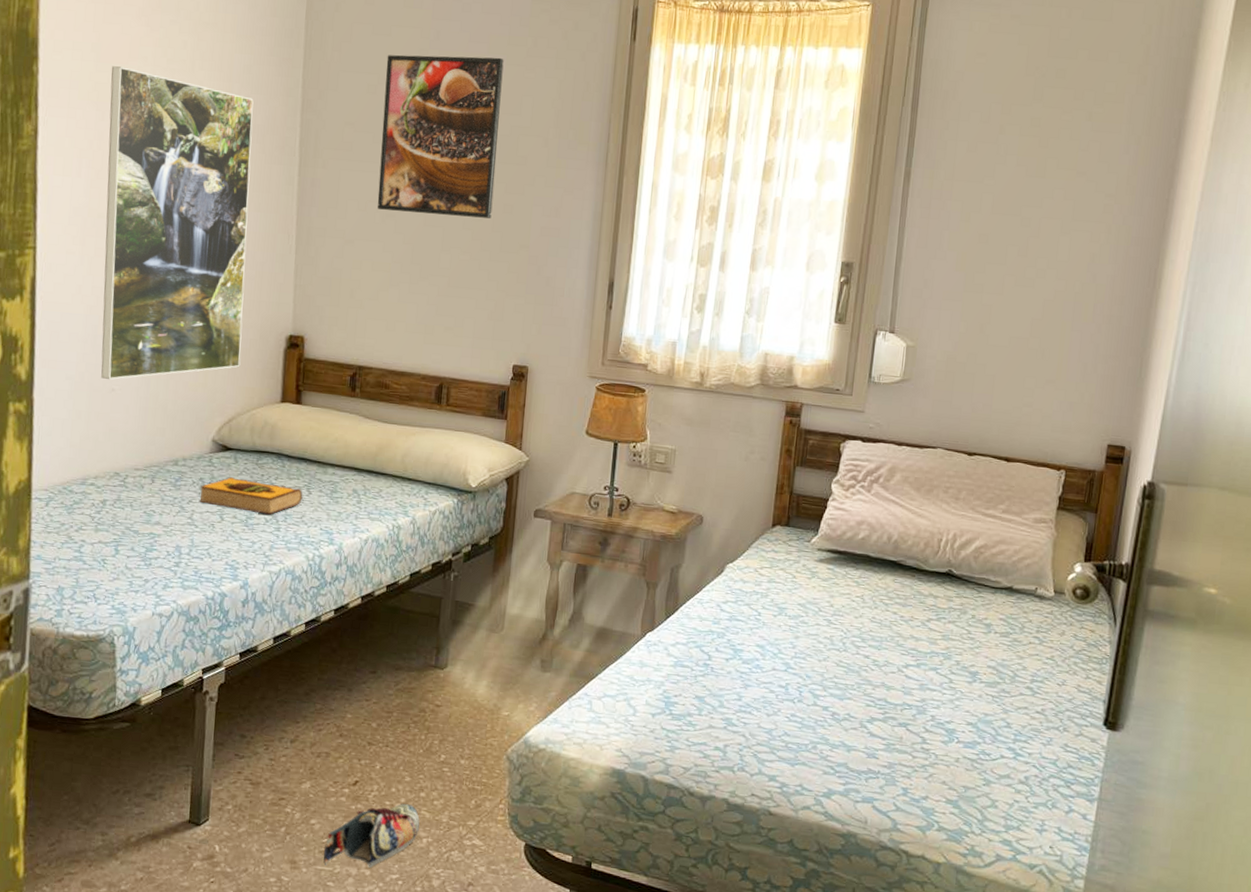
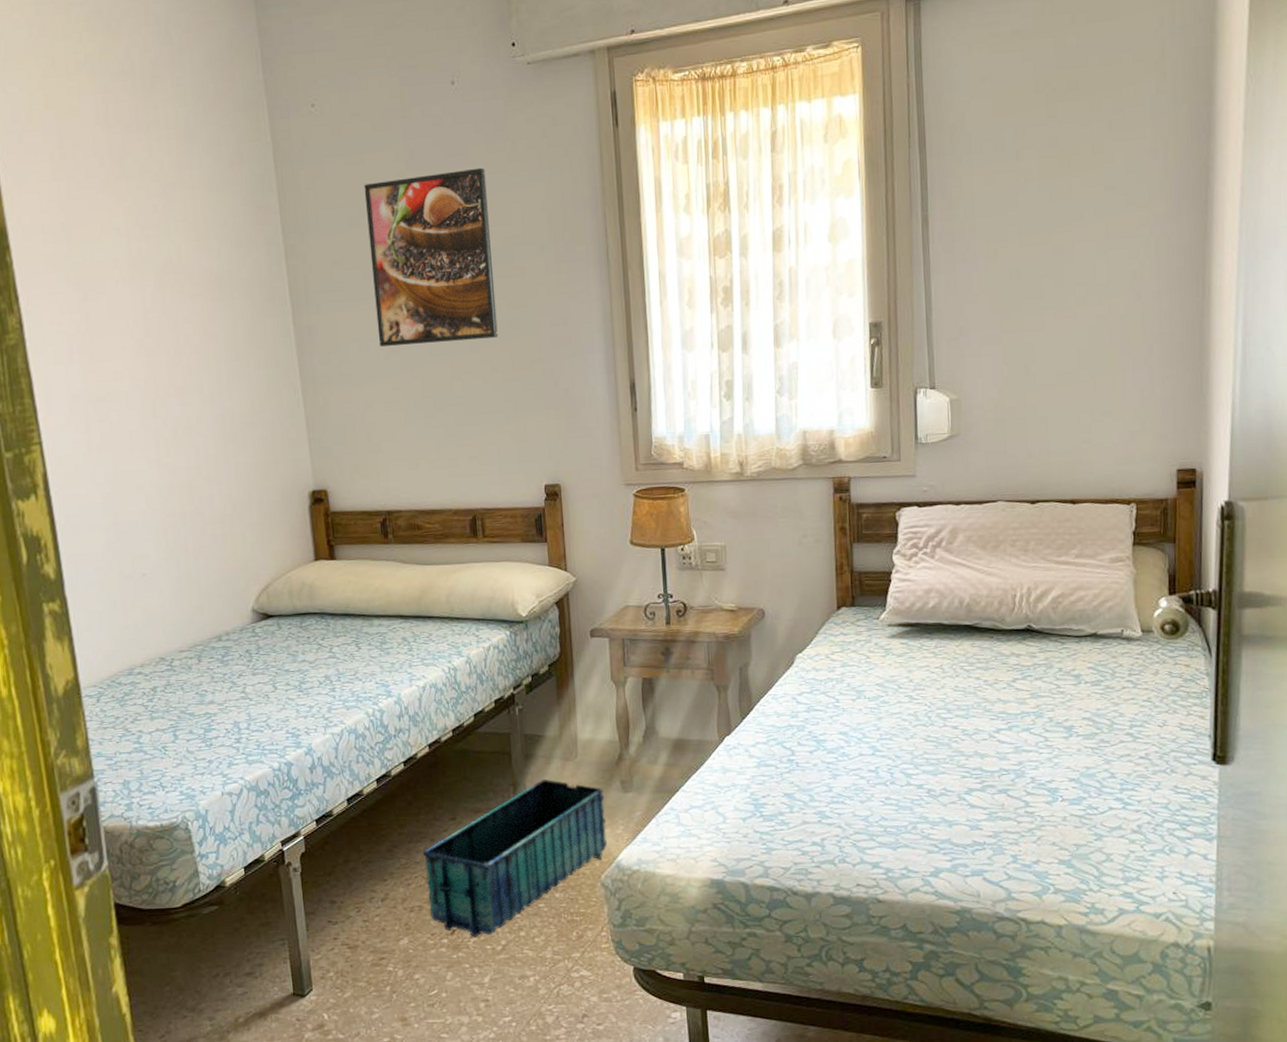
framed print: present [101,66,254,380] -> none [85,242,268,566]
hardback book: present [199,477,303,515] -> none [247,644,353,677]
shoe: present [323,803,420,868] -> none [432,944,524,1018]
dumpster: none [336,646,523,792] -> present [422,779,608,938]

